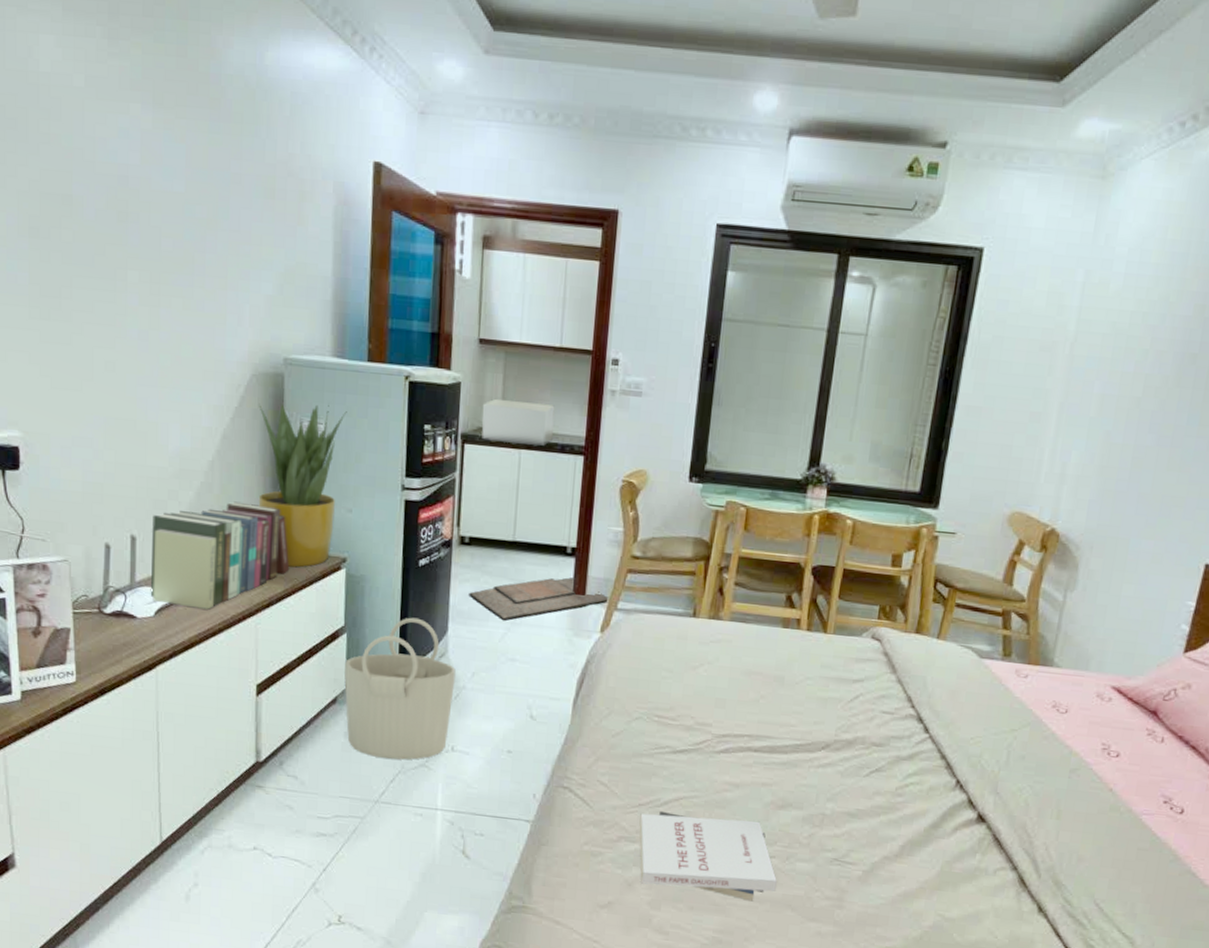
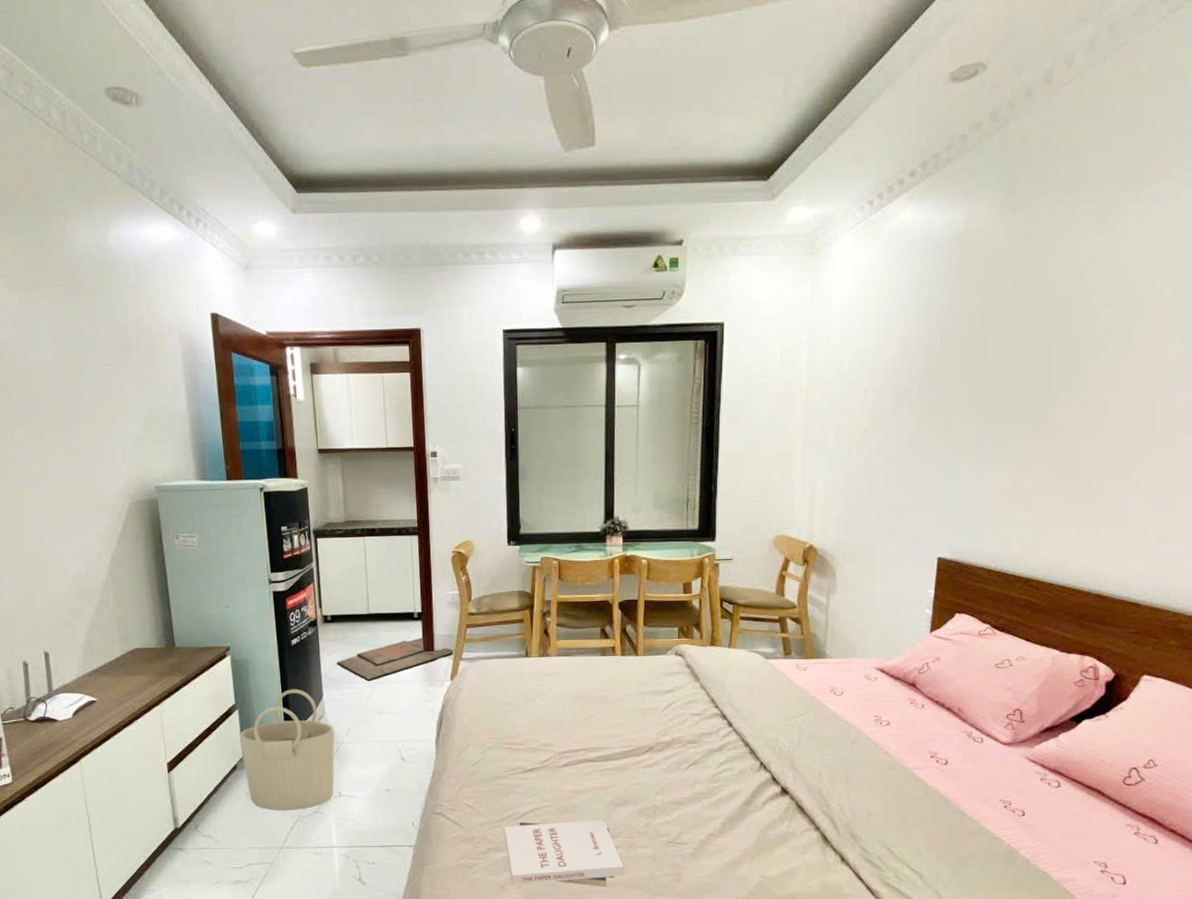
books: present [150,501,290,610] -> none [61,611,183,706]
planter: present [258,403,347,568] -> none [139,520,216,661]
microwave: present [482,398,555,447] -> none [328,496,390,533]

